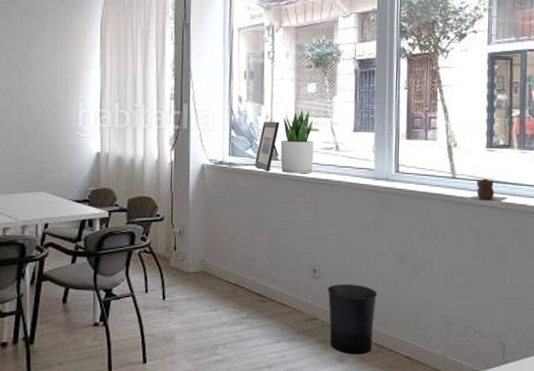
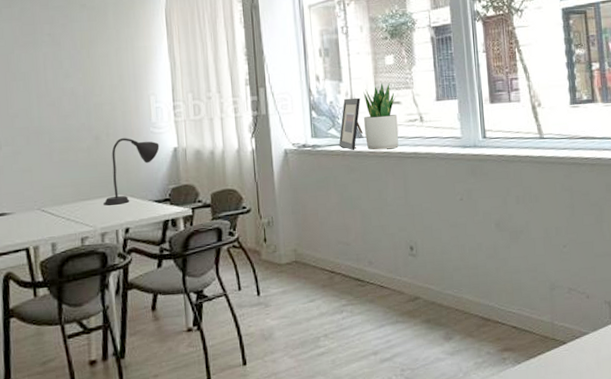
desk lamp: none [27,138,84,201] -> present [103,138,160,206]
waste bin: present [328,284,378,355] -> none [426,258,478,331]
vase: present [466,179,508,203] -> none [556,135,597,161]

